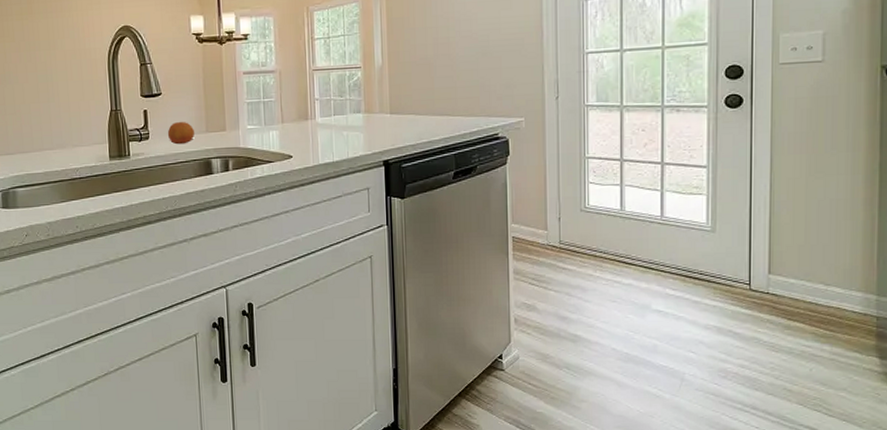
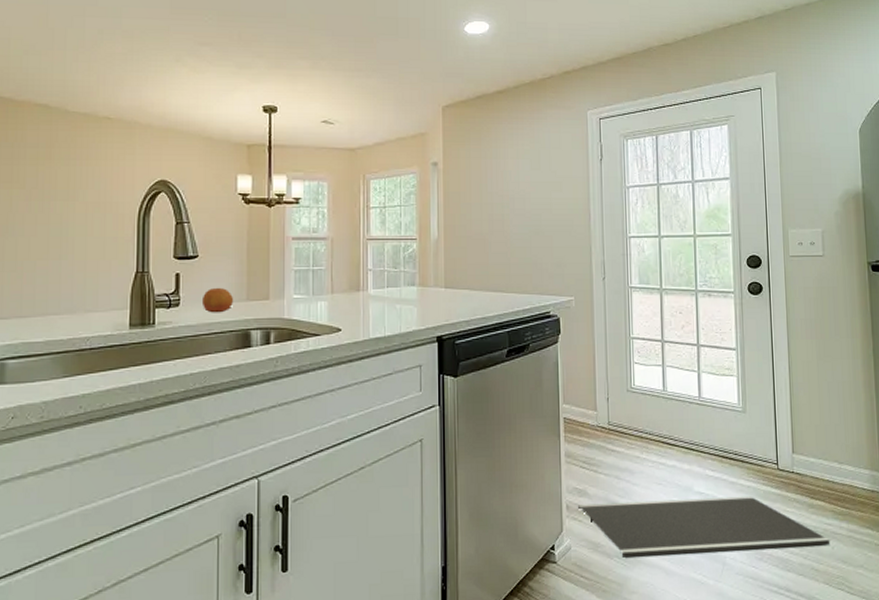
door mat: none [527,315,808,369] -> present [578,496,830,558]

